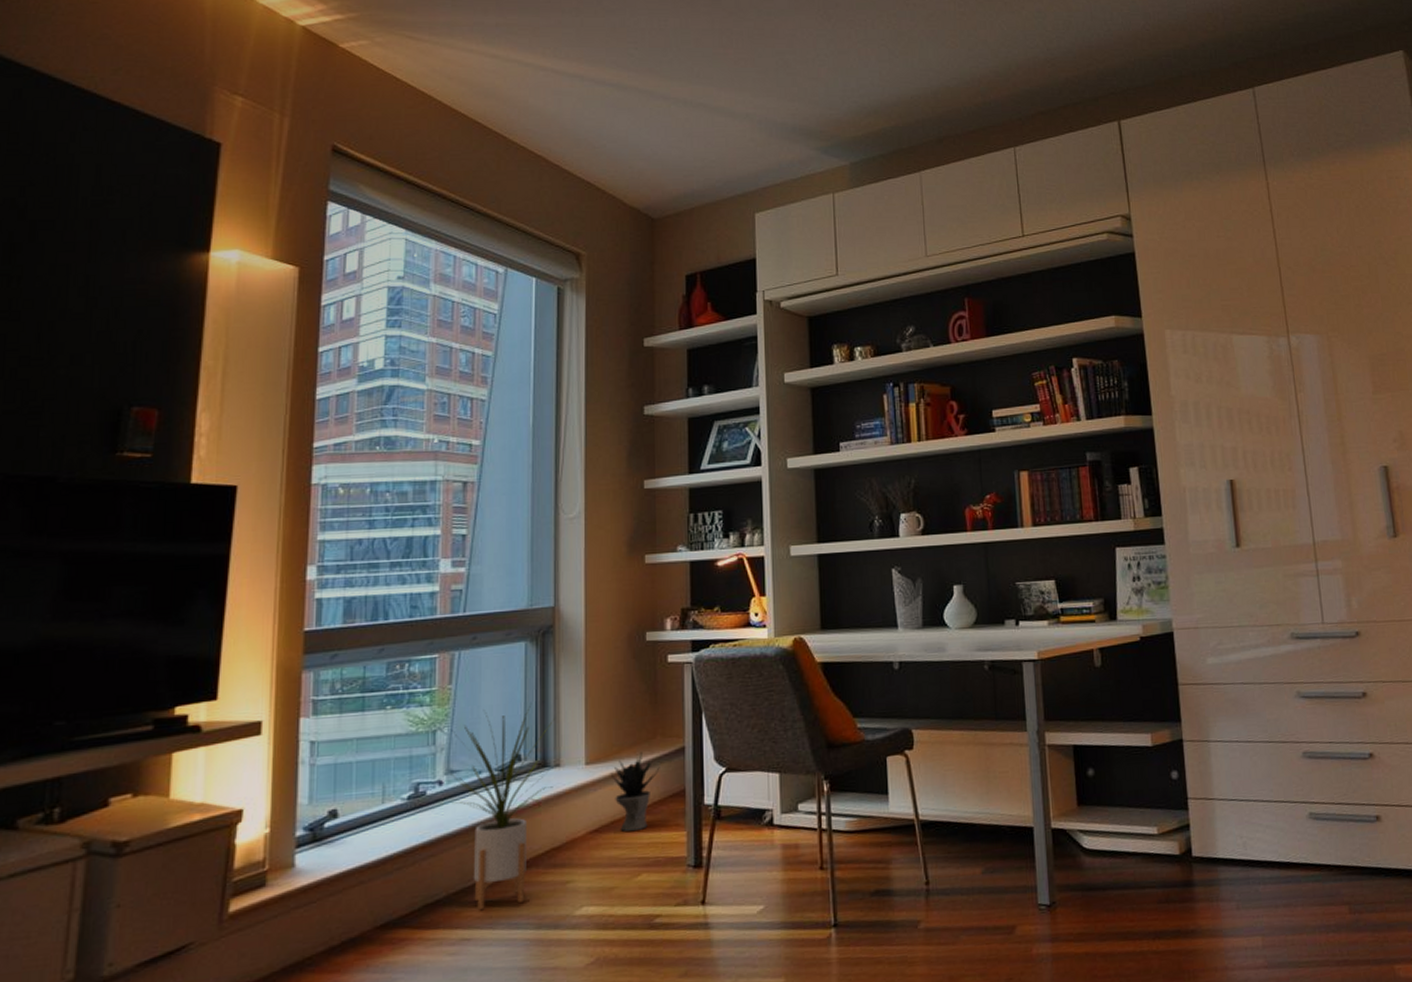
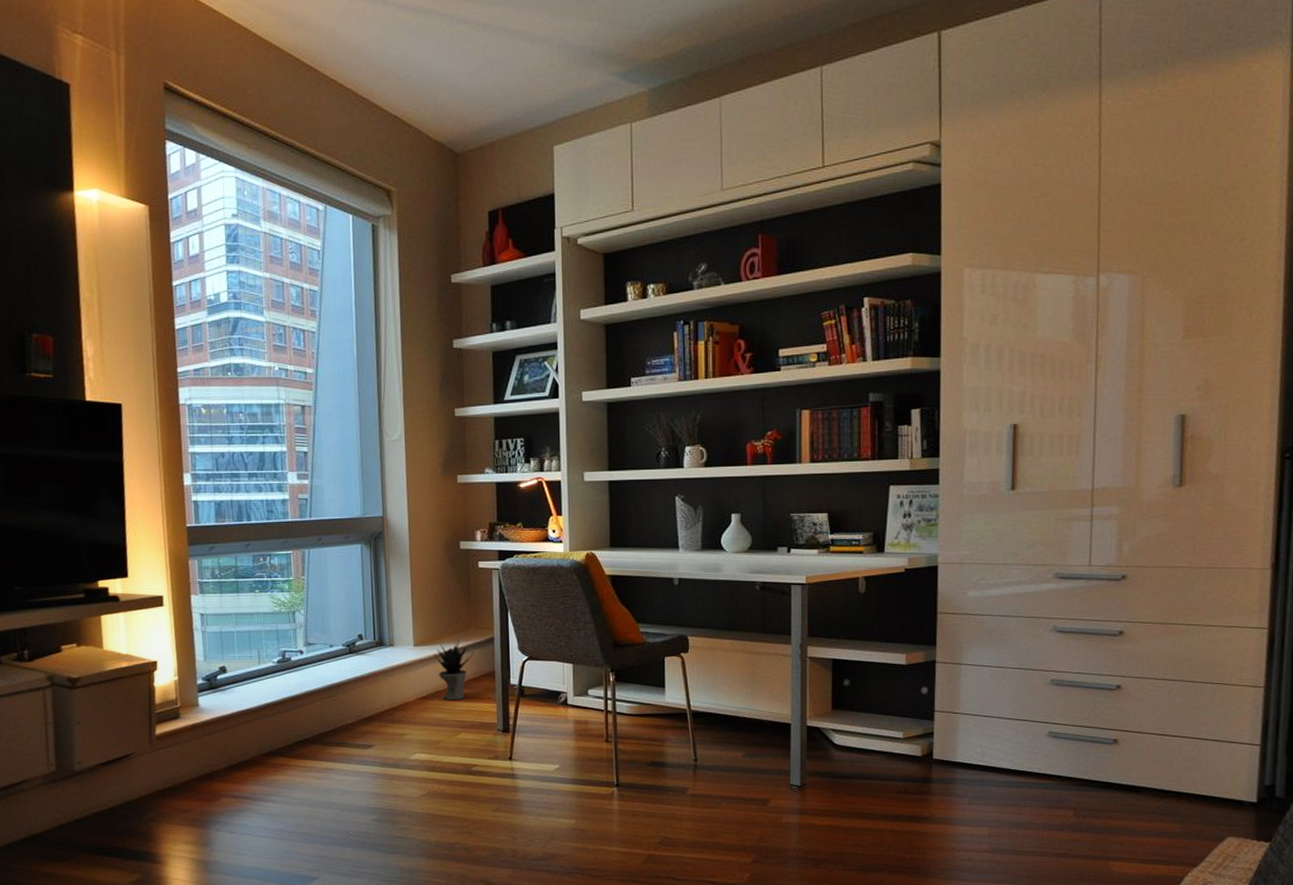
house plant: present [450,706,555,911] -> none [308,597,389,750]

